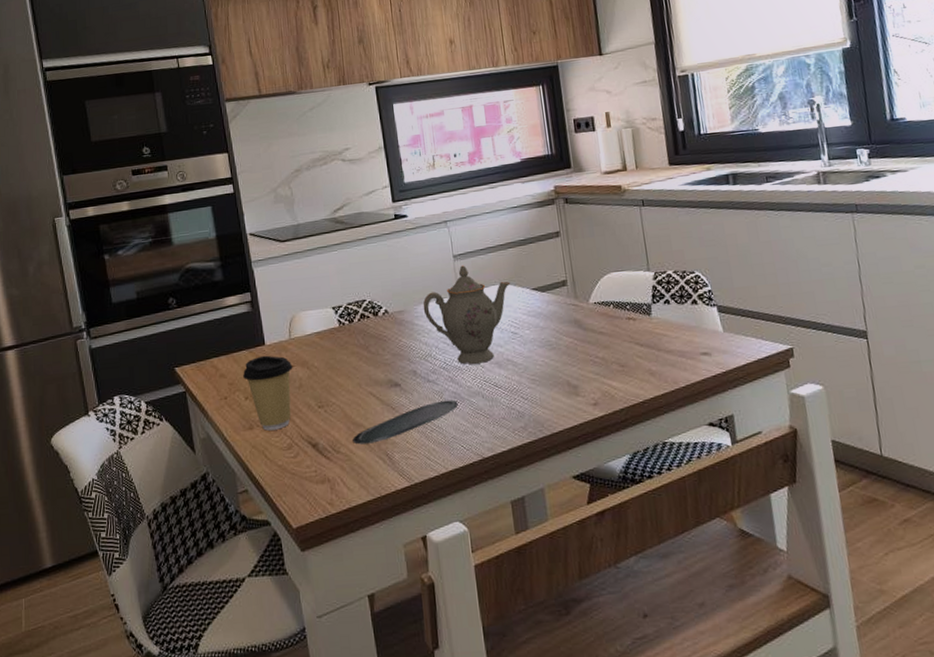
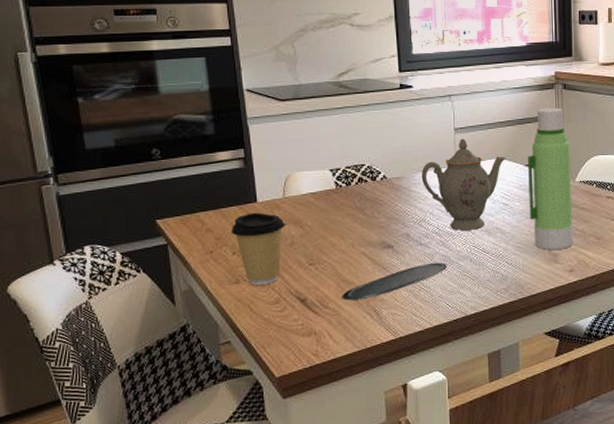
water bottle: none [534,224,595,382] -> present [528,107,574,250]

